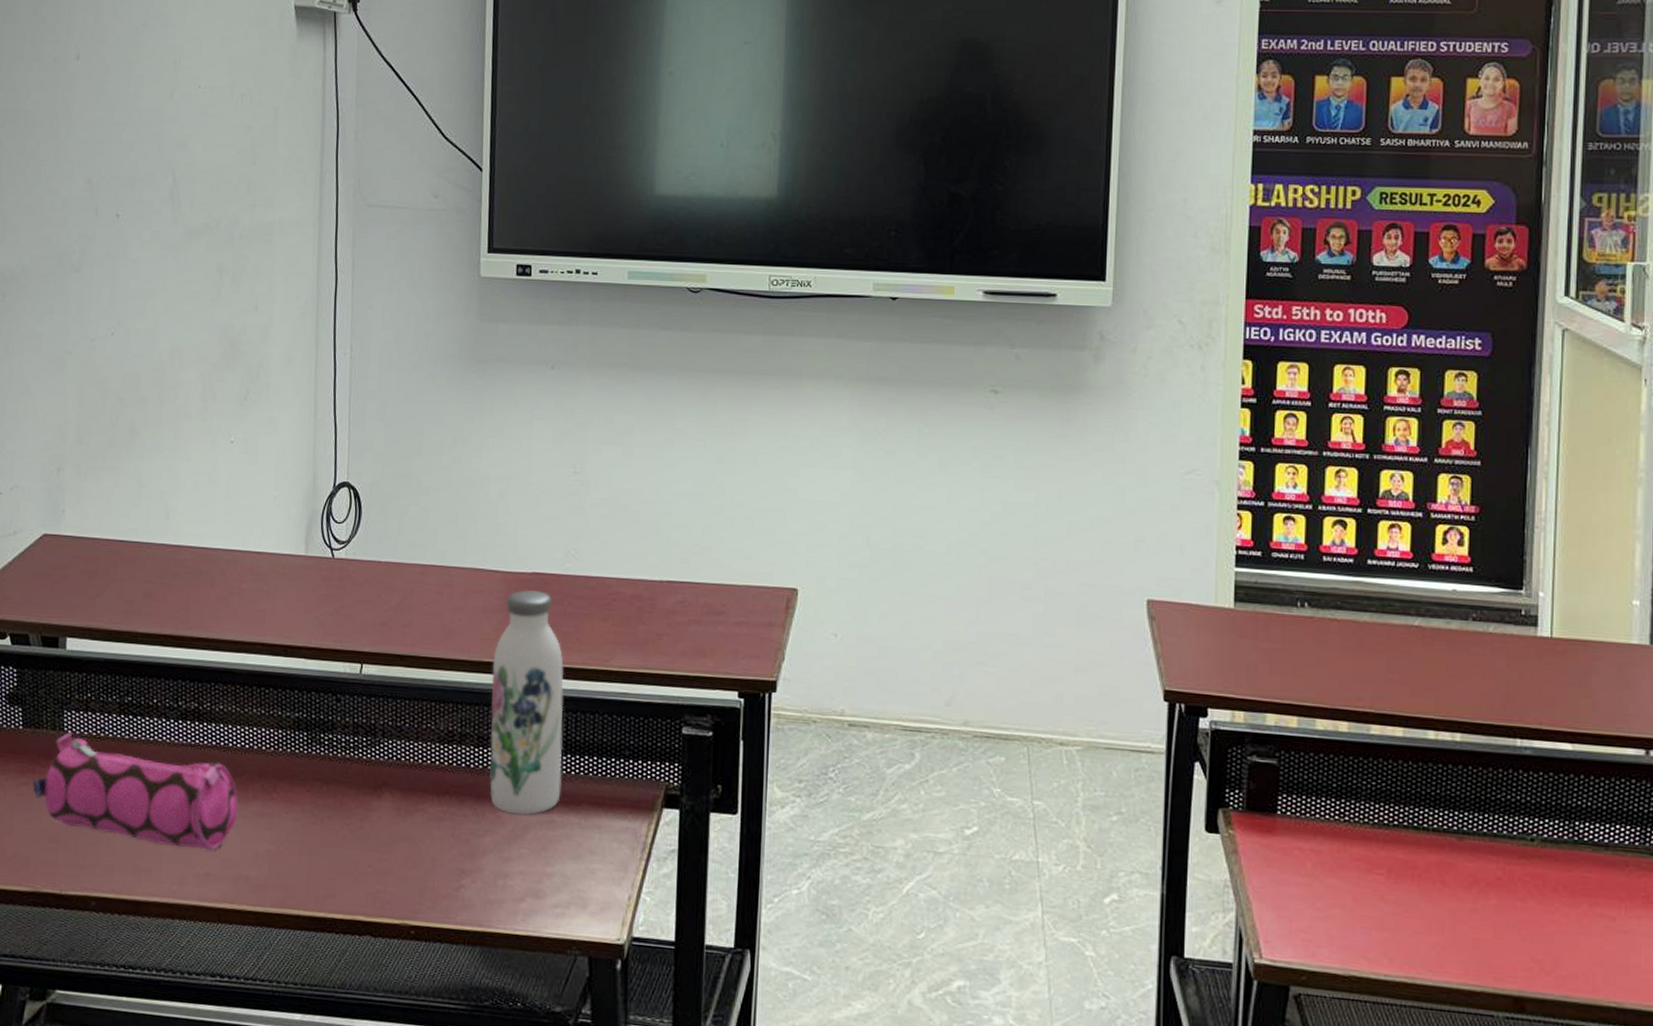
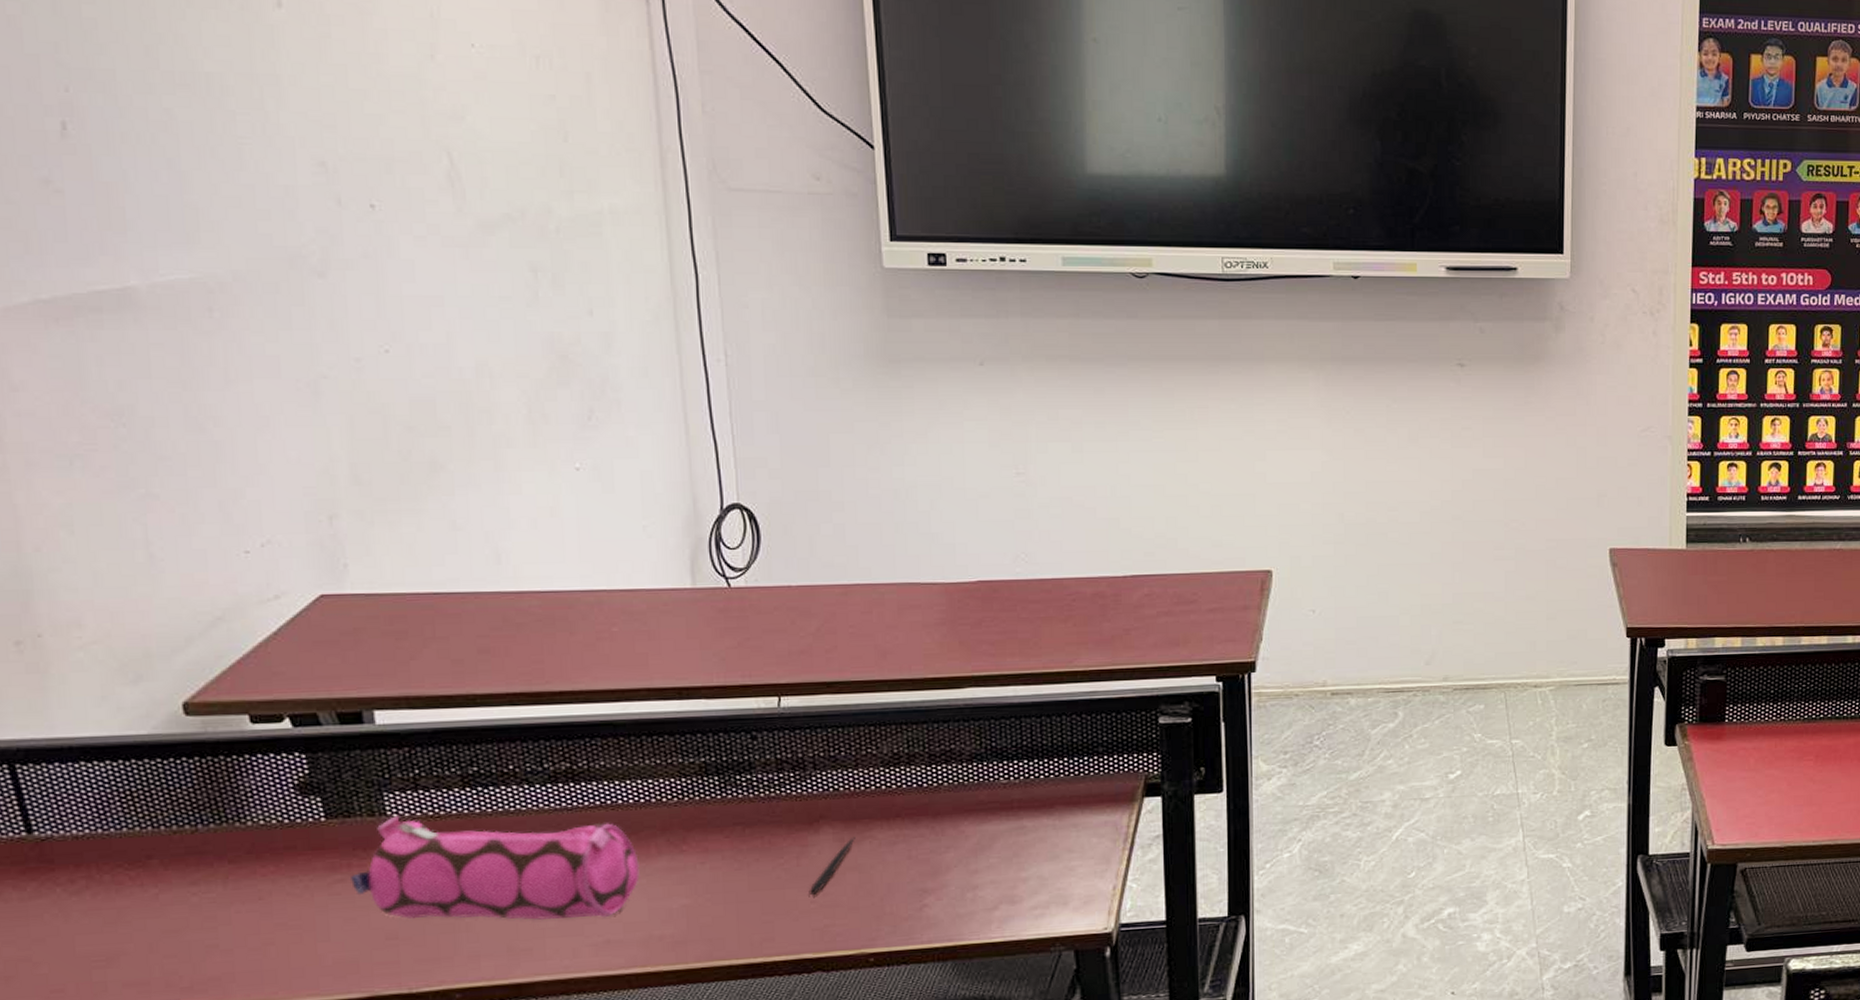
pen: none [367,807,410,860] -> present [808,836,855,896]
water bottle: present [489,590,564,815] -> none [939,599,1030,827]

